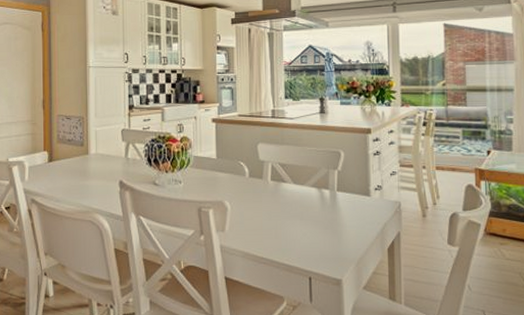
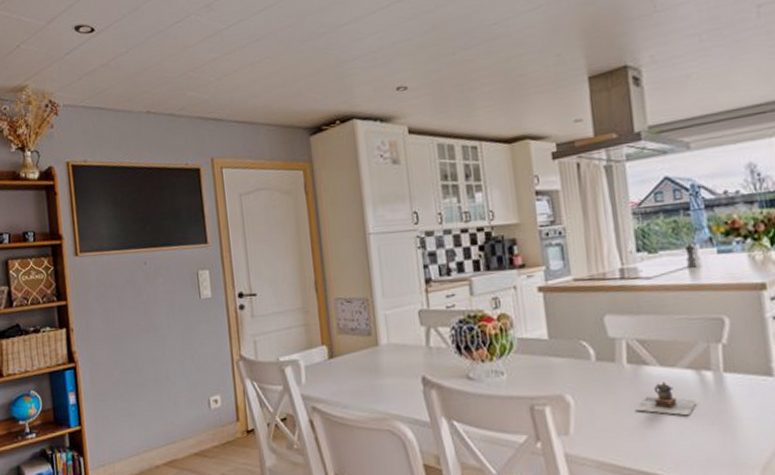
teapot: none [274,195,316,221] -> present [636,381,696,415]

